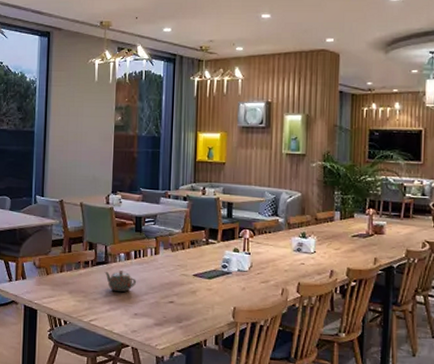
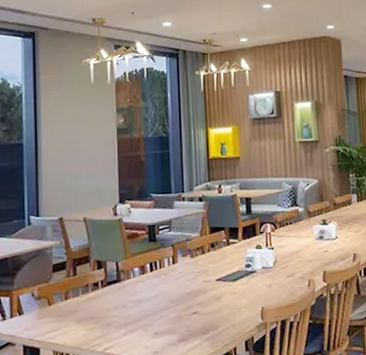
teapot: present [104,269,137,293] -> none [117,286,155,312]

